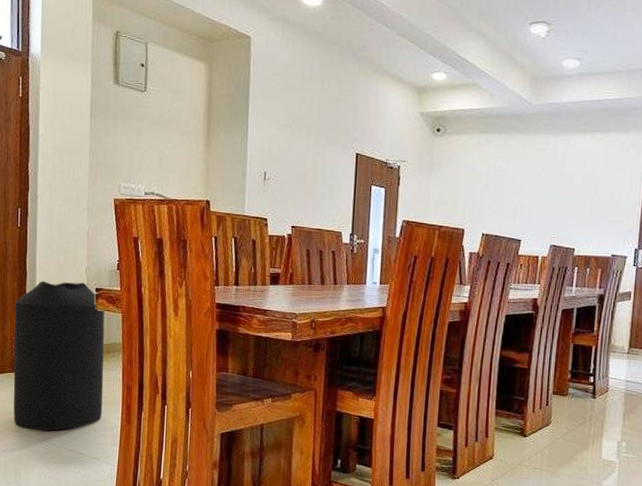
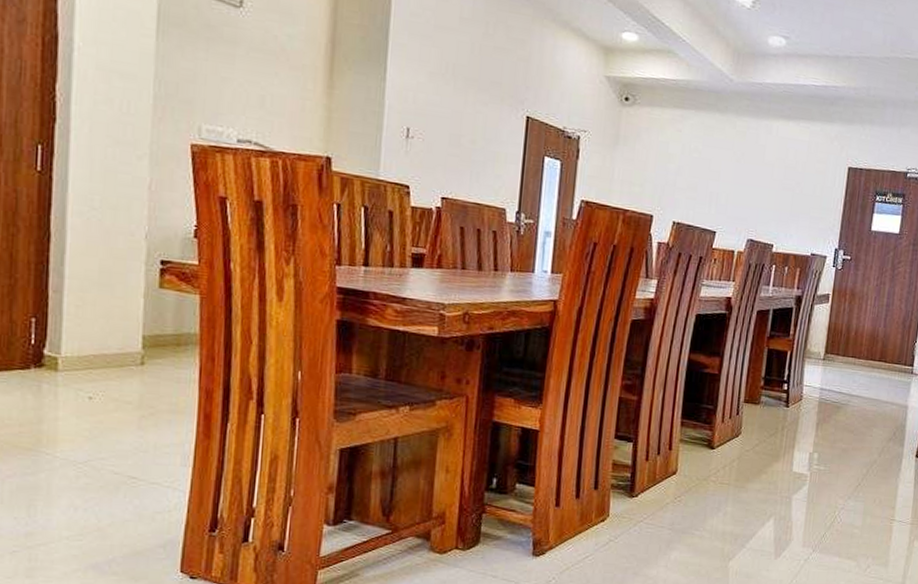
trash can: present [13,281,105,431] -> none [25,246,175,449]

